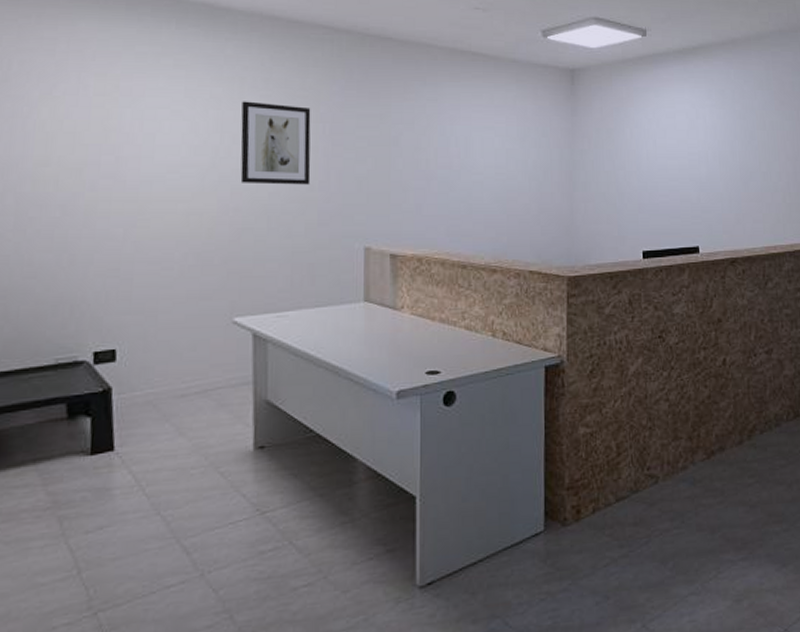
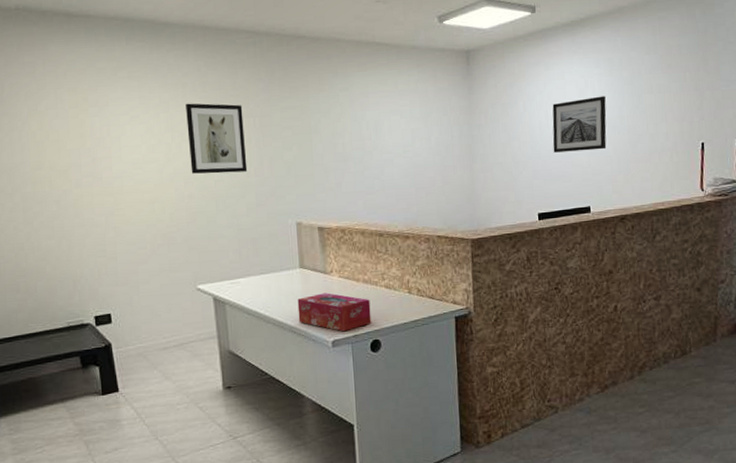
tissue box: none [357,333,446,381] -> present [297,293,372,332]
wall art: none [660,128,718,186] -> present [552,96,607,153]

